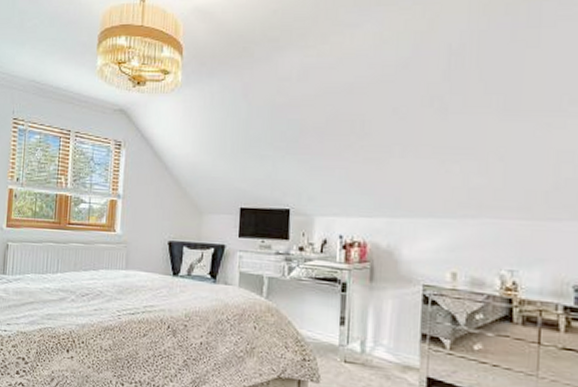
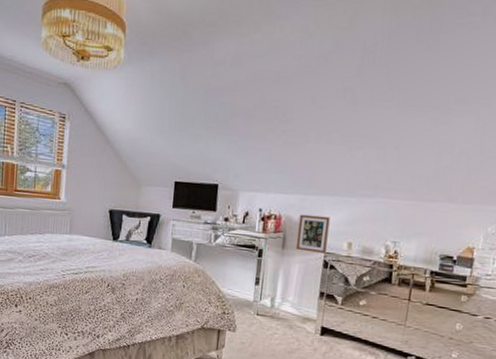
picture frame: none [386,240,427,286] -> present [295,214,331,253]

